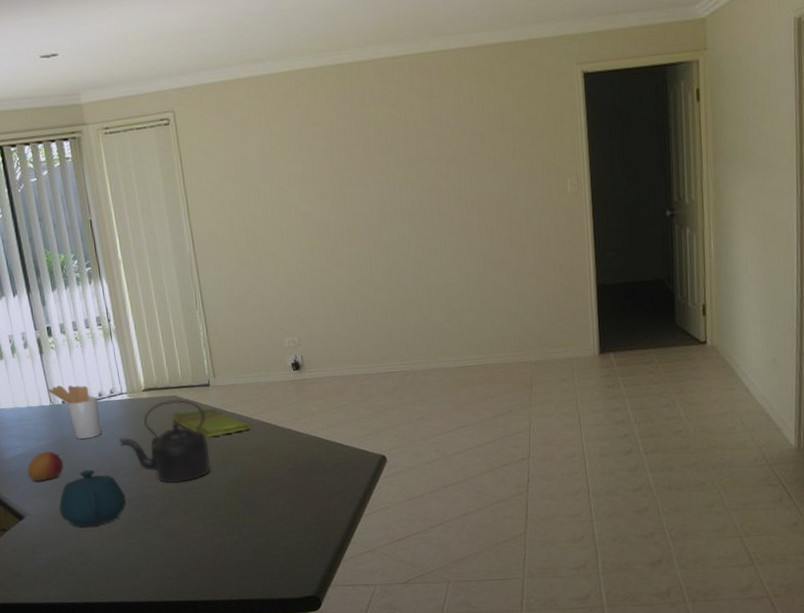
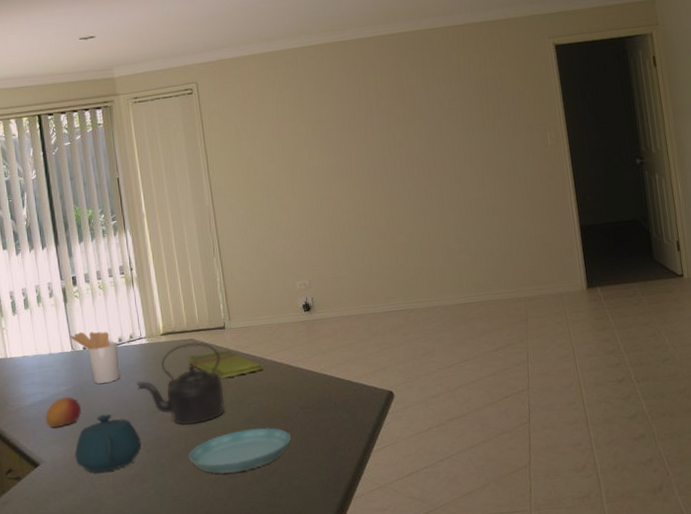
saucer: none [175,488,280,533] -> present [189,428,292,475]

